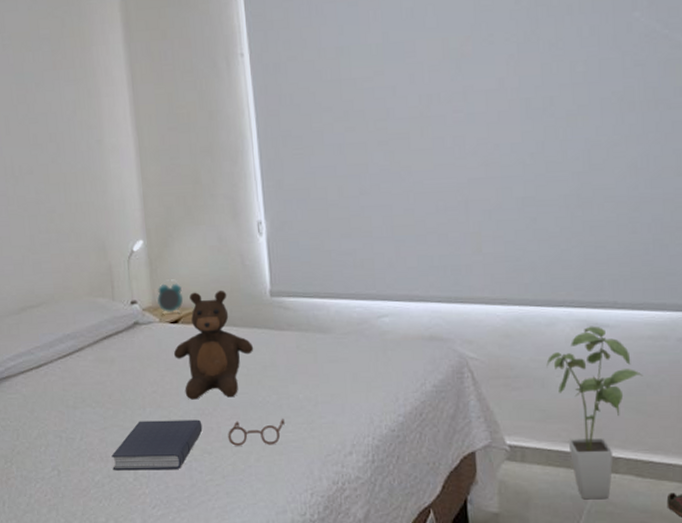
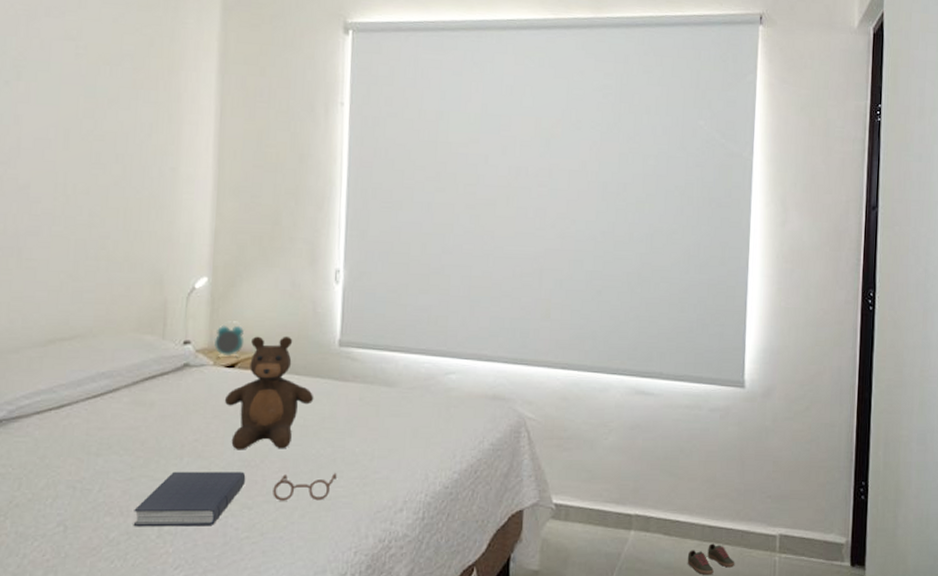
house plant: present [546,326,643,500] -> none [596,393,678,557]

